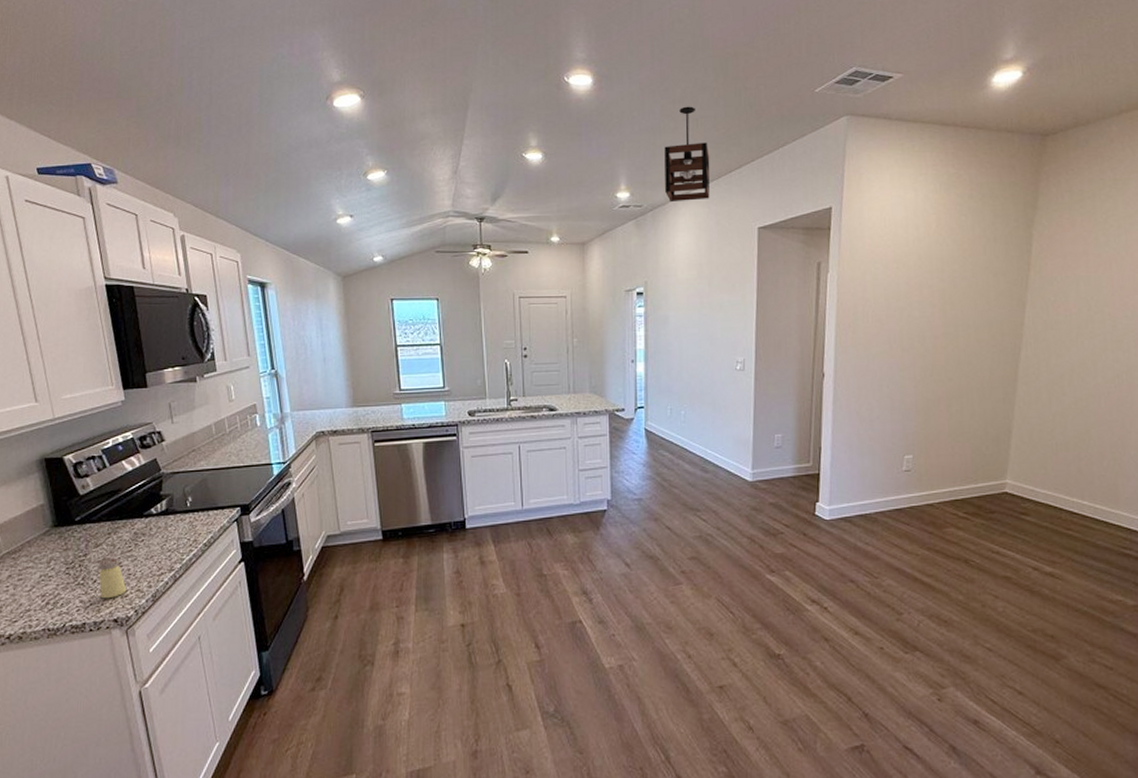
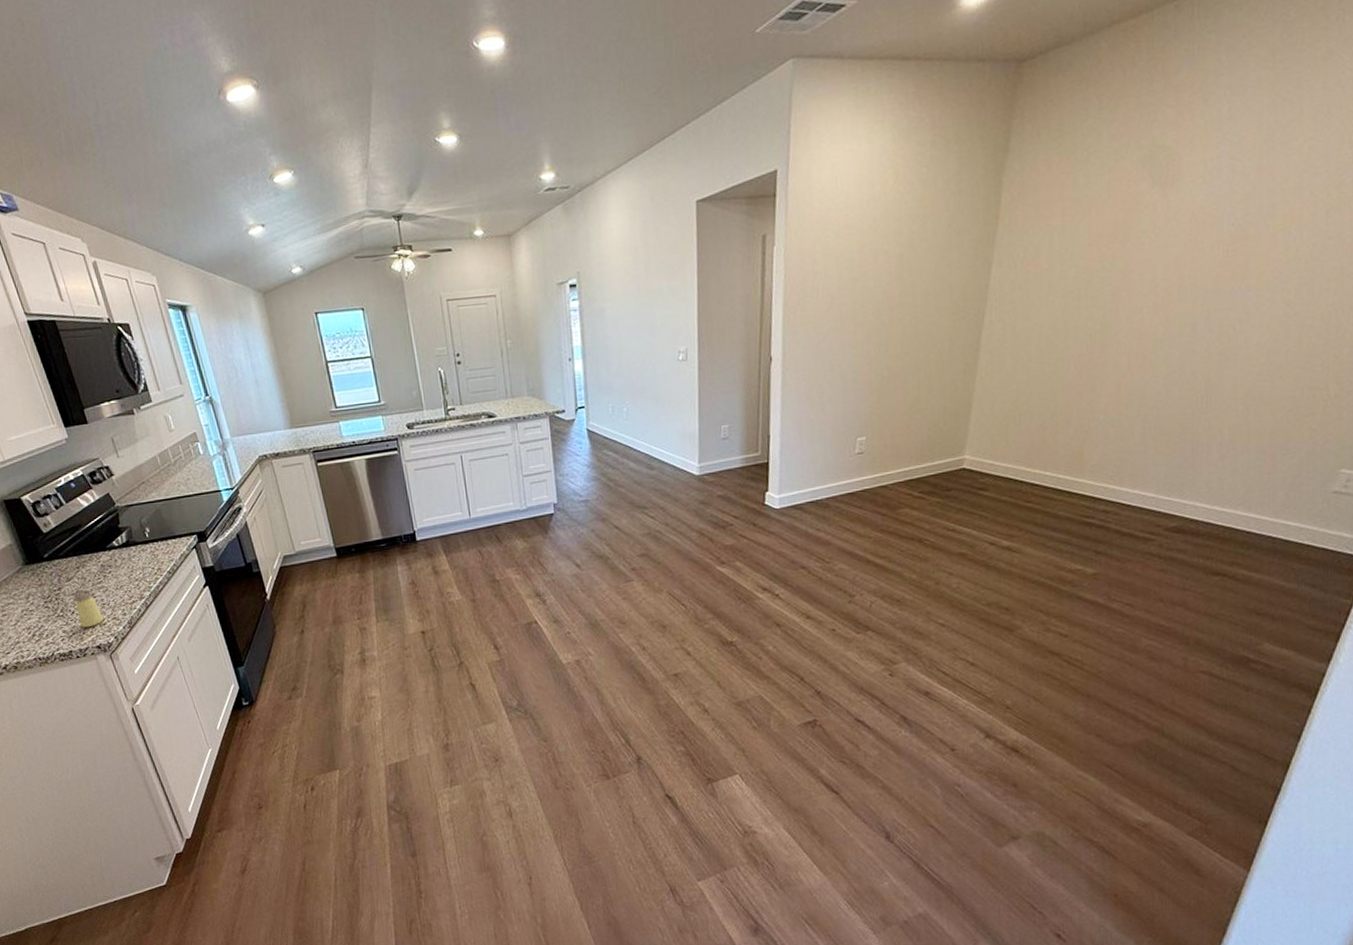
pendant light: present [664,106,710,203] -> none [589,63,642,180]

